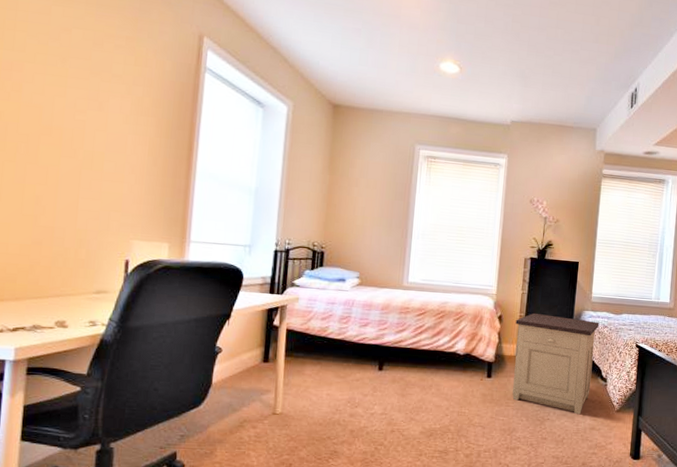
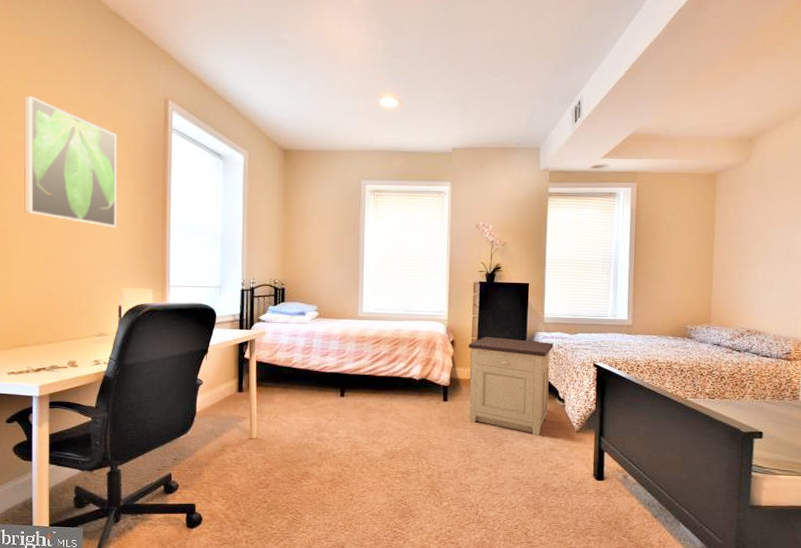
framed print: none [12,11,138,172] -> present [23,96,117,228]

